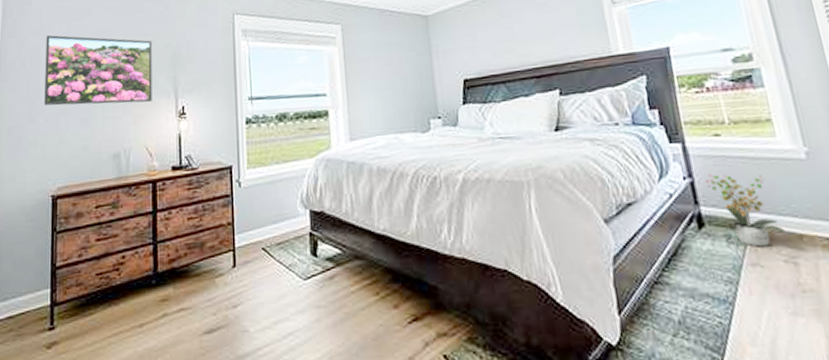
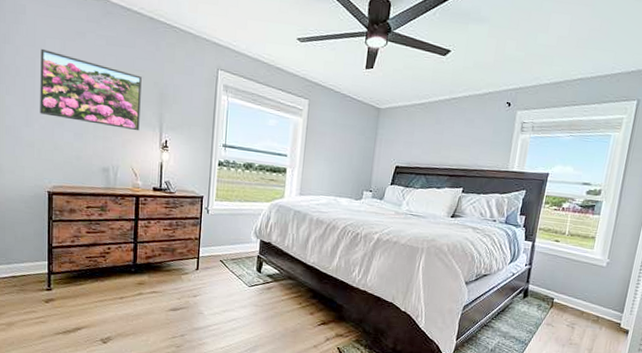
potted plant: present [705,174,785,247] -> none [537,266,575,315]

